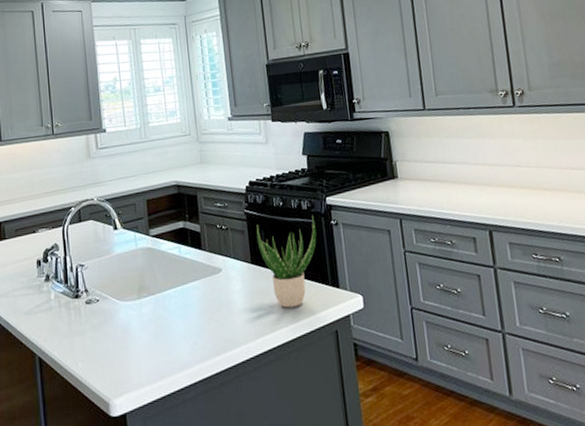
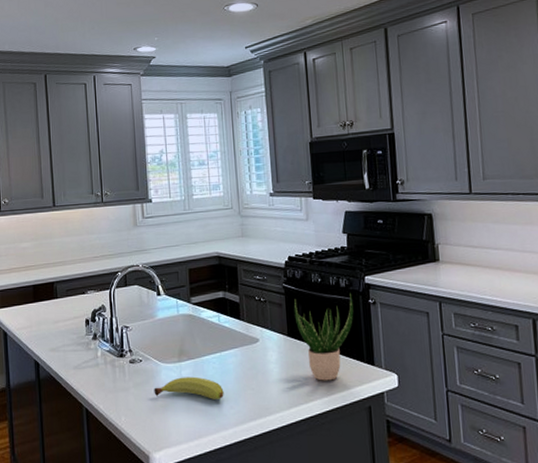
fruit: none [112,313,187,337] -> present [154,376,224,400]

